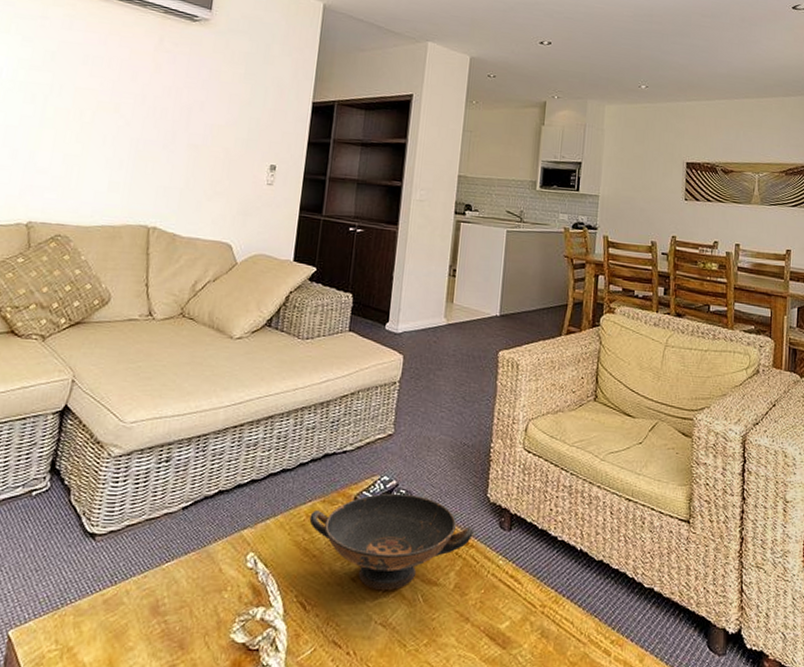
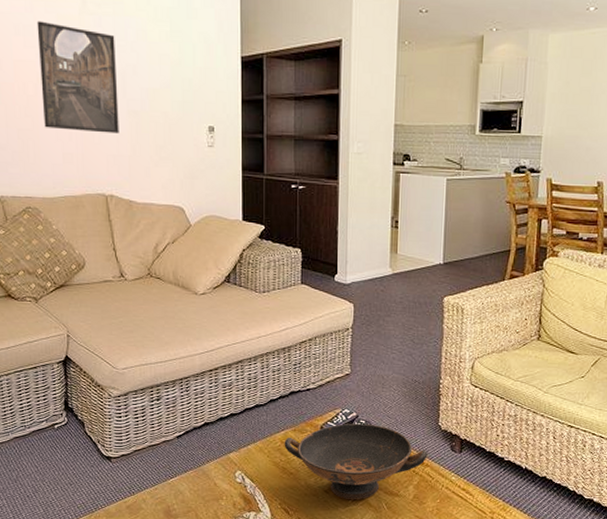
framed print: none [94,53,187,166] -> present [37,21,119,134]

